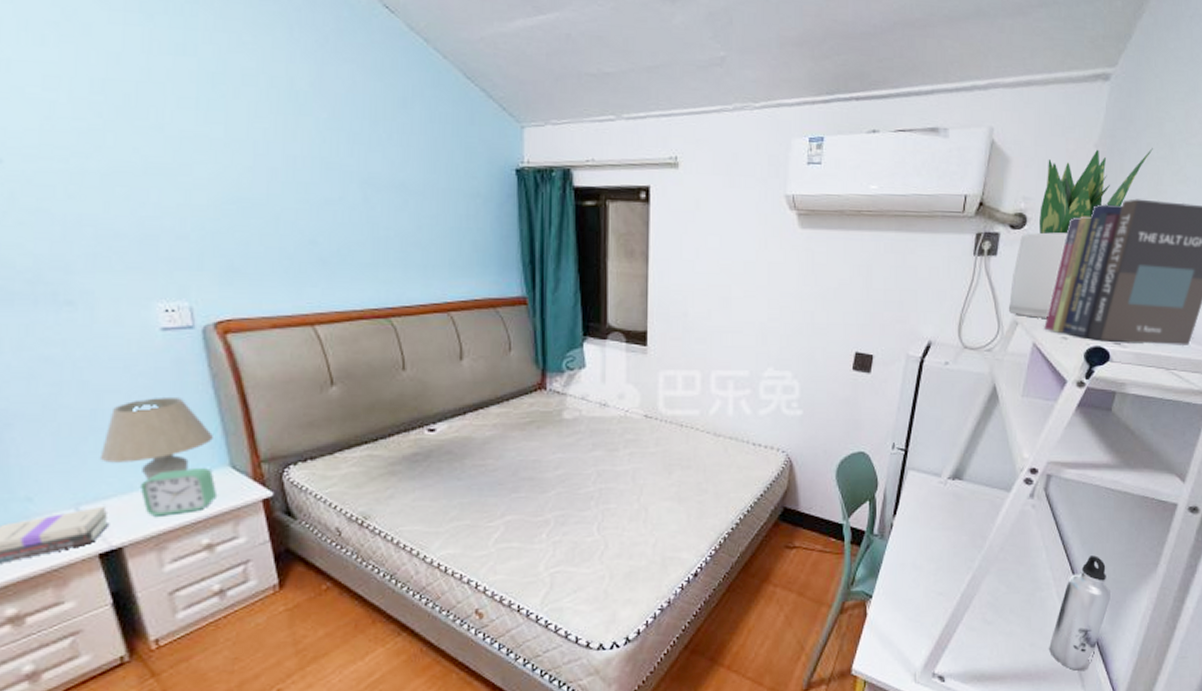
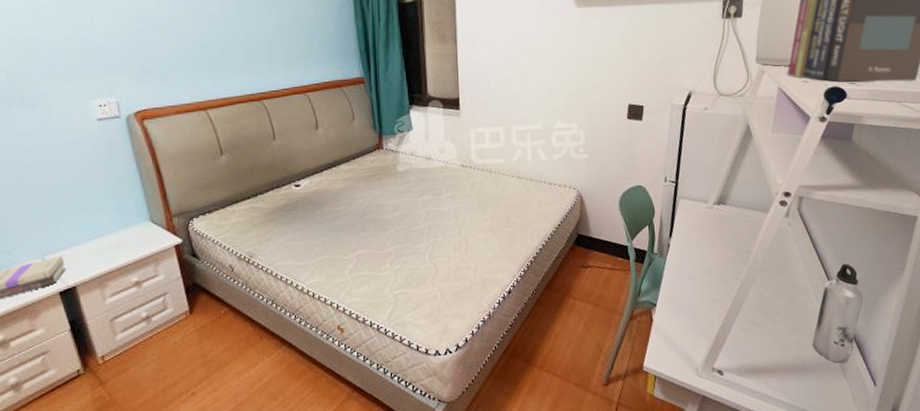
table lamp: present [99,398,215,480] -> none [57,171,138,234]
alarm clock: present [139,467,216,516] -> none [86,222,141,262]

